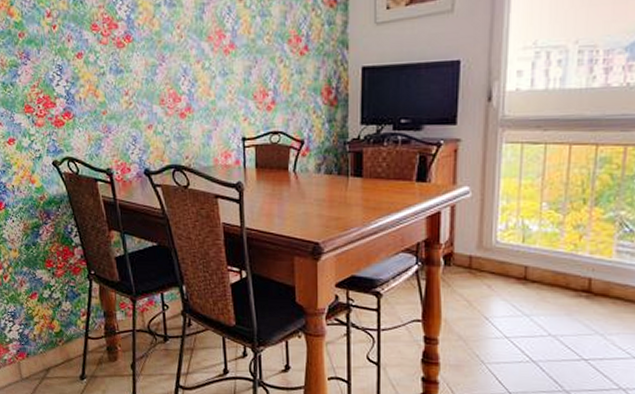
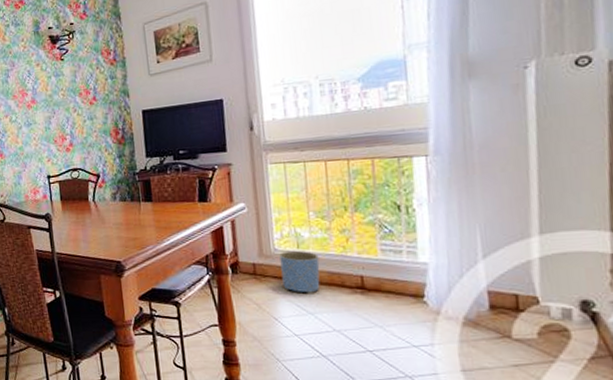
planter: none [500,244,545,295] -> present [279,250,320,295]

